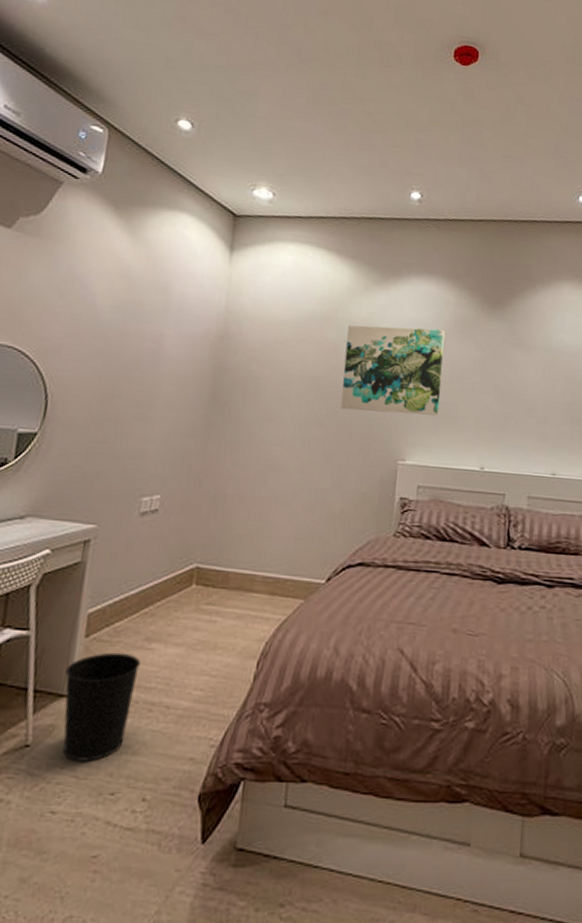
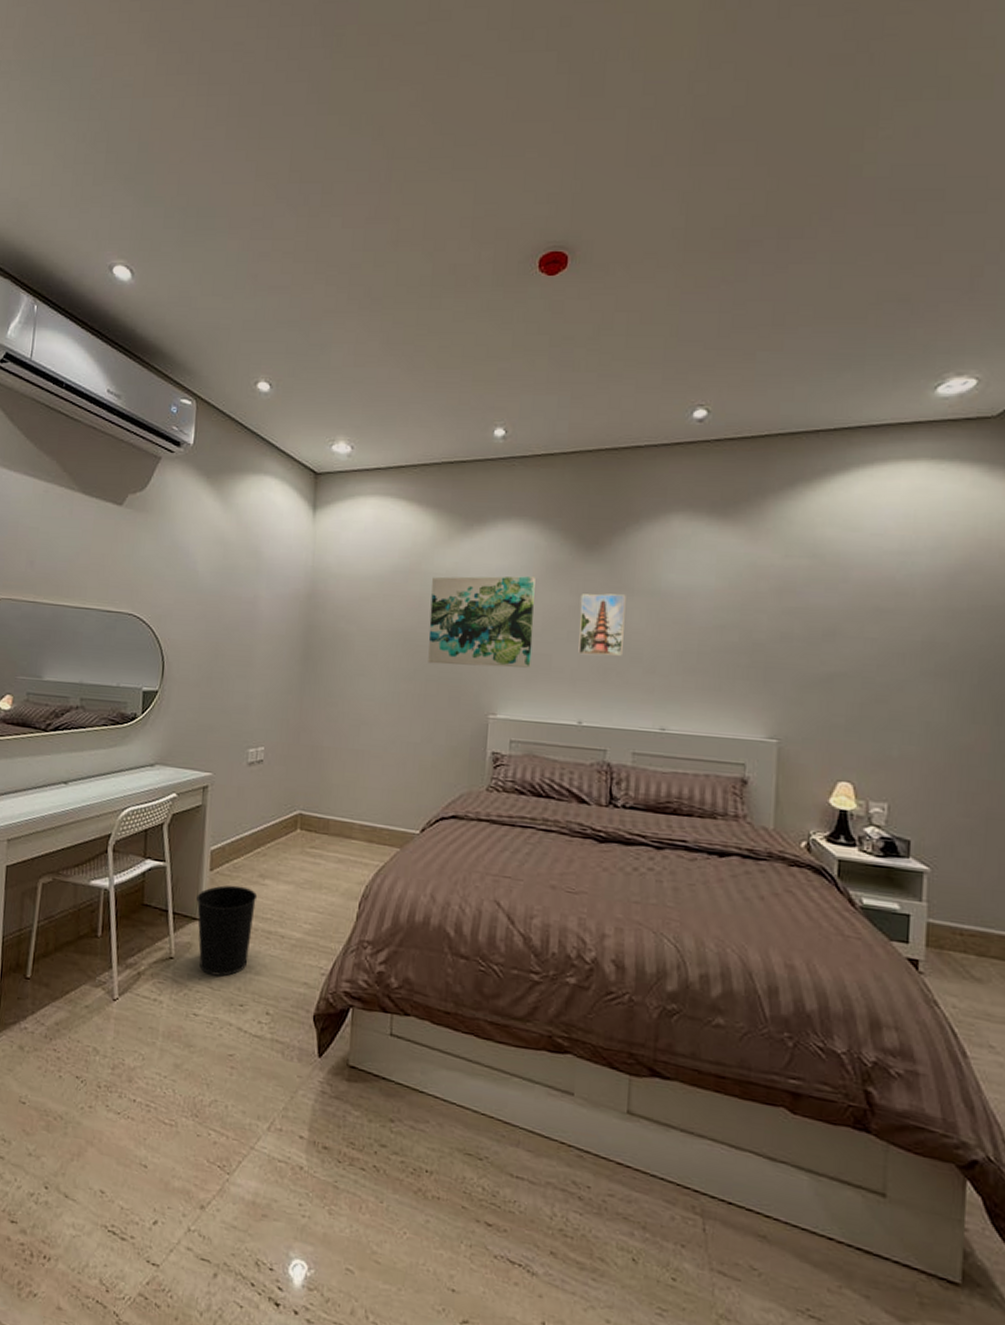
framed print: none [482,348,524,406] -> present [578,593,626,656]

